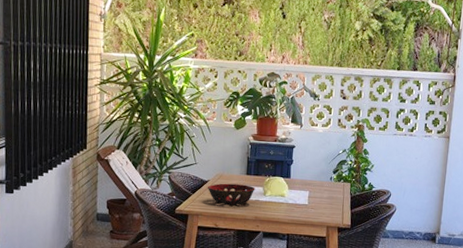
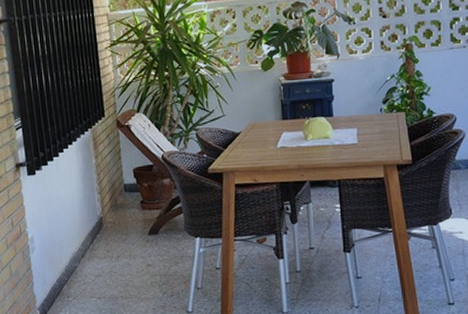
decorative bowl: present [207,183,255,205] -> none [239,131,295,156]

